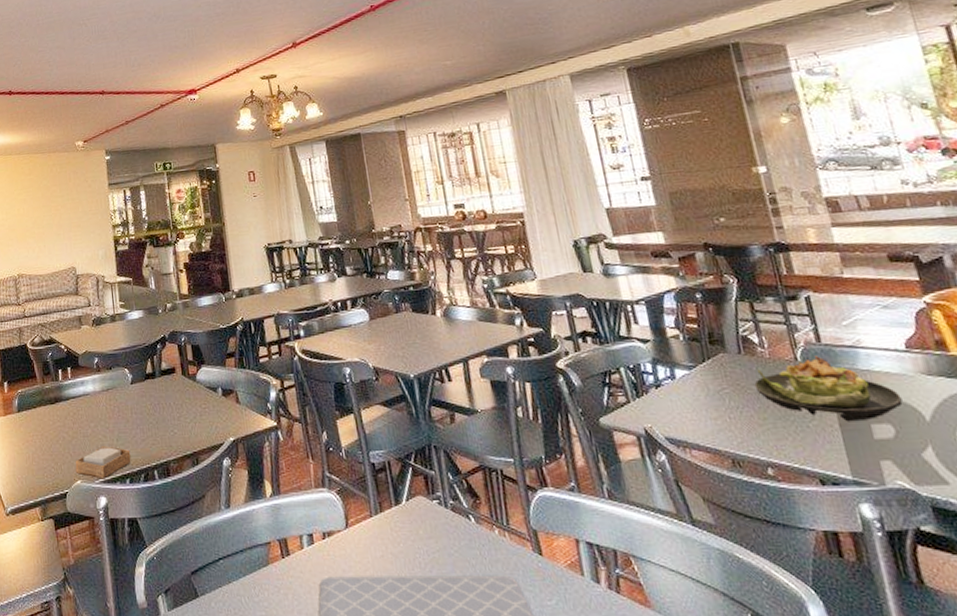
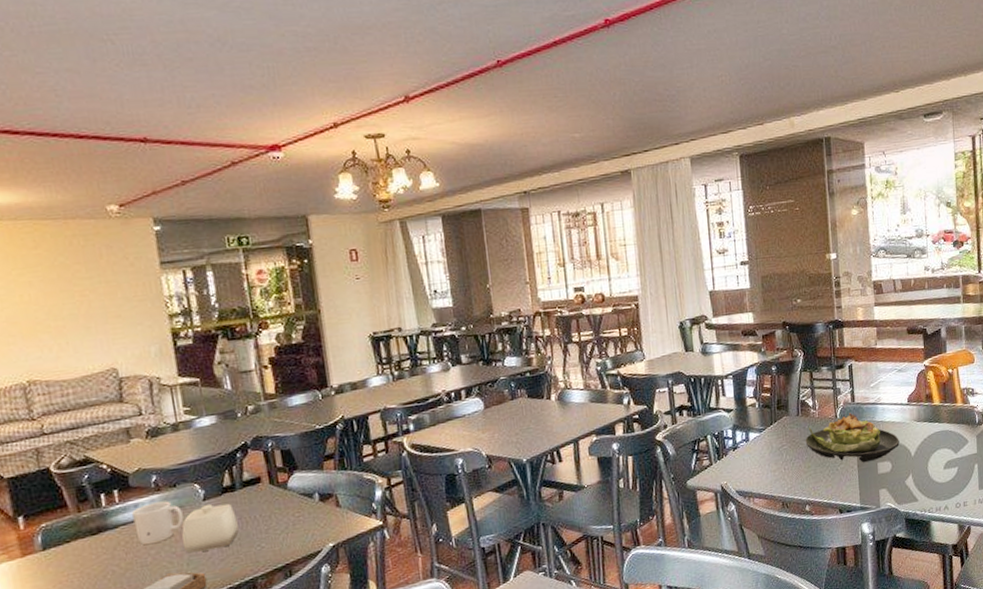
mug: none [79,381,116,418] -> present [132,501,184,546]
sugar bowl: none [113,388,157,430] -> present [181,503,239,554]

